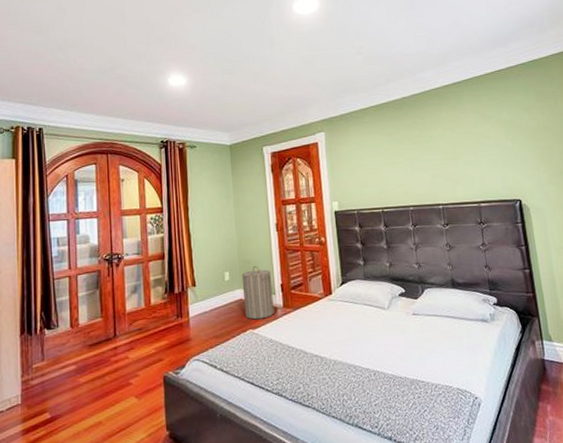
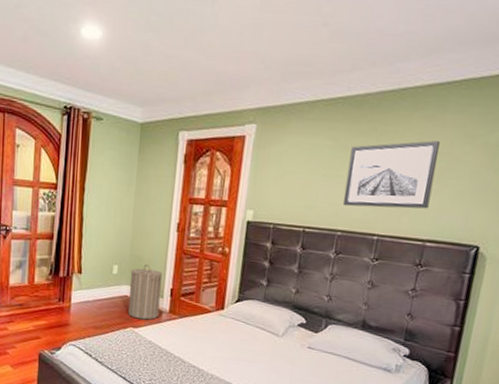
wall art: none [402,125,474,186] -> present [343,140,440,209]

